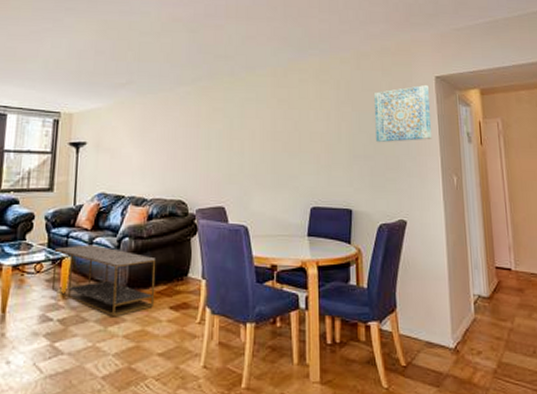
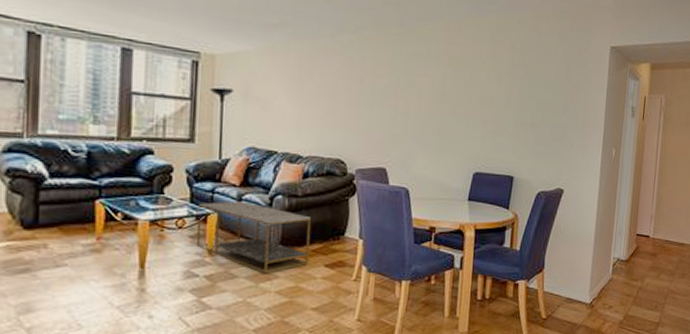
wall art: present [374,84,433,143] -> none [545,54,603,112]

